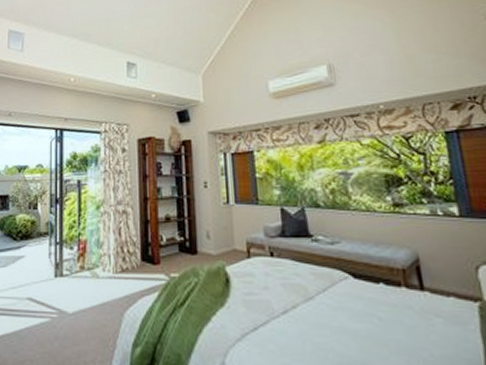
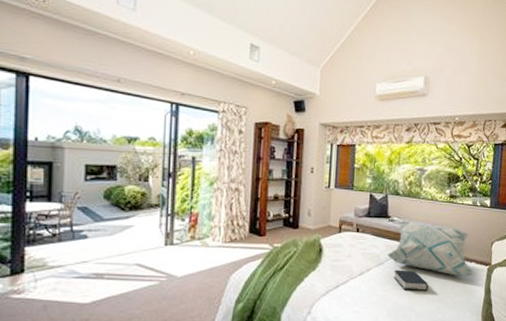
decorative pillow: none [317,242,459,319] -> present [387,222,475,277]
book: none [330,306,388,339] -> present [393,269,429,292]

